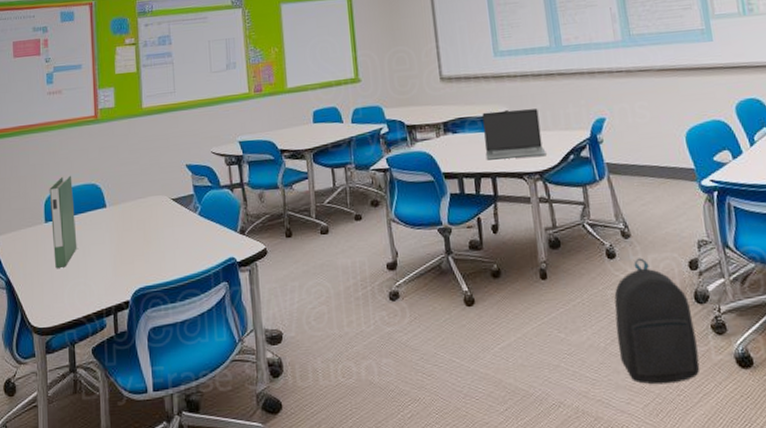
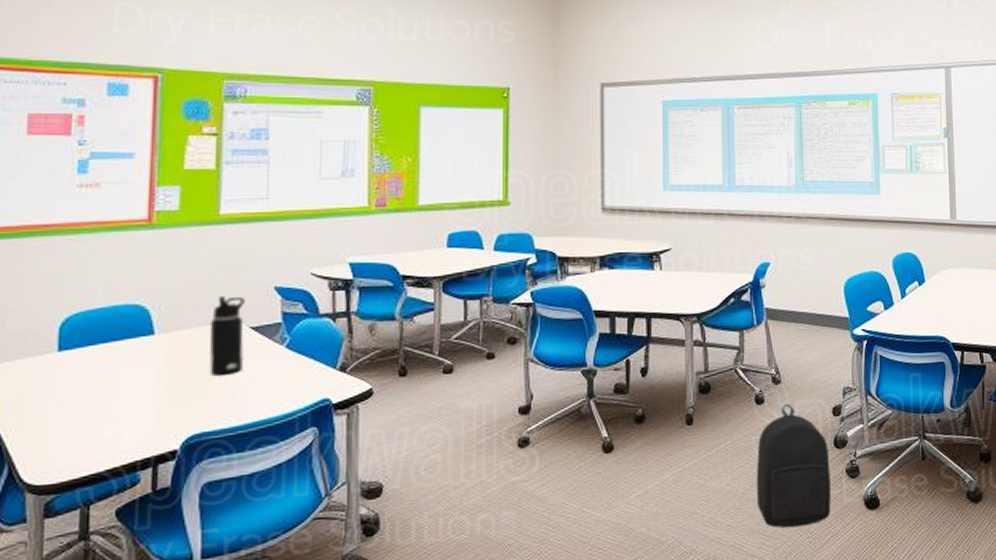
binder: present [49,175,77,268] -> none [67,292,106,409]
water bottle: none [143,173,169,239] -> present [209,295,245,375]
laptop: present [482,109,546,160] -> none [644,248,707,299]

